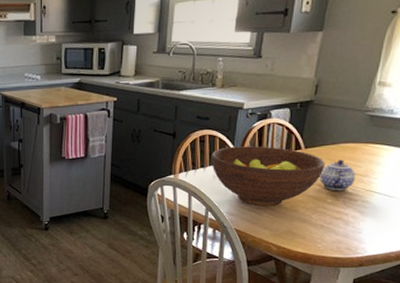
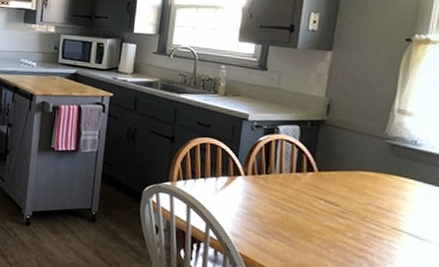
fruit bowl: present [211,146,325,207] -> none [213,159,342,233]
teapot: present [319,159,355,191] -> none [337,188,378,226]

